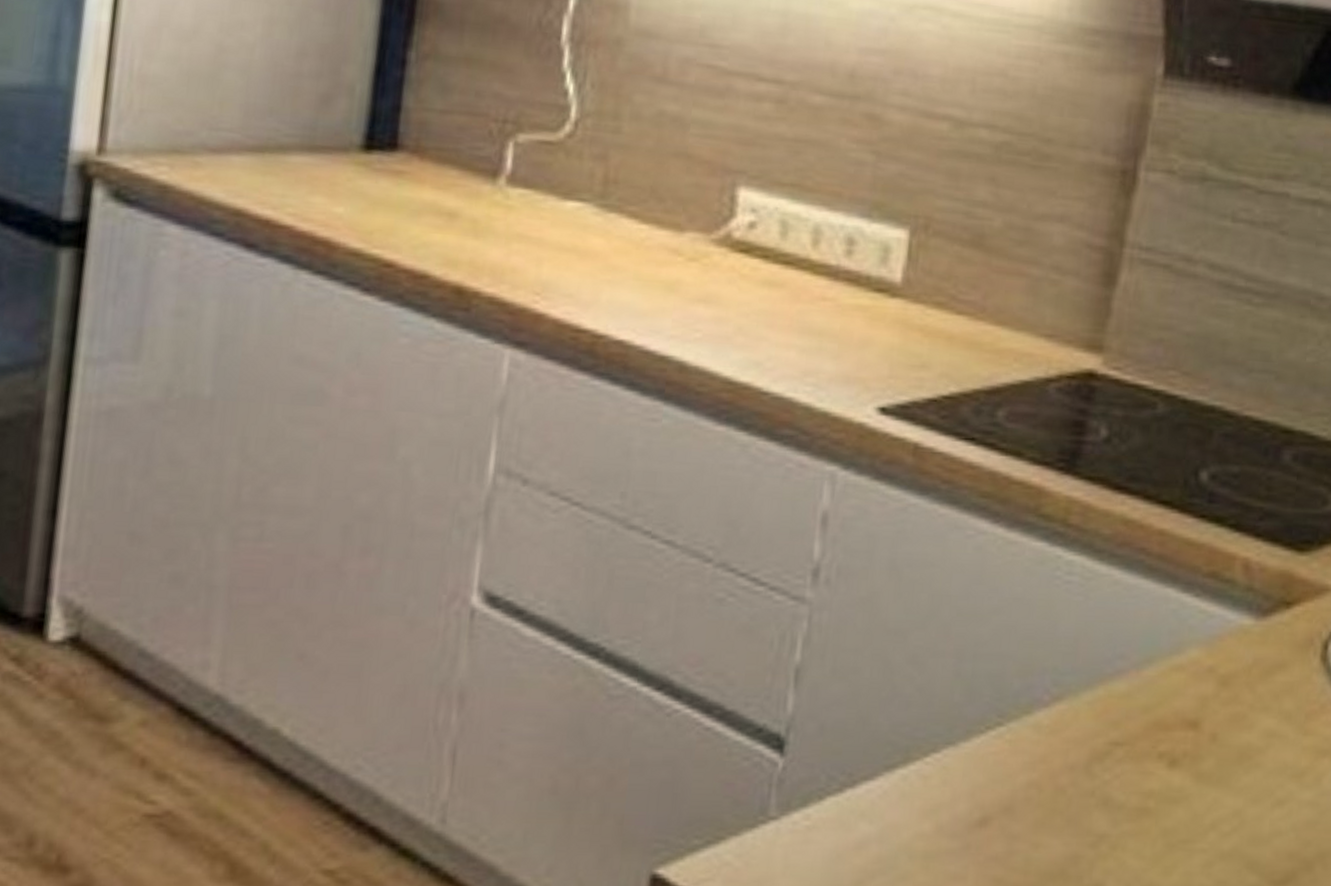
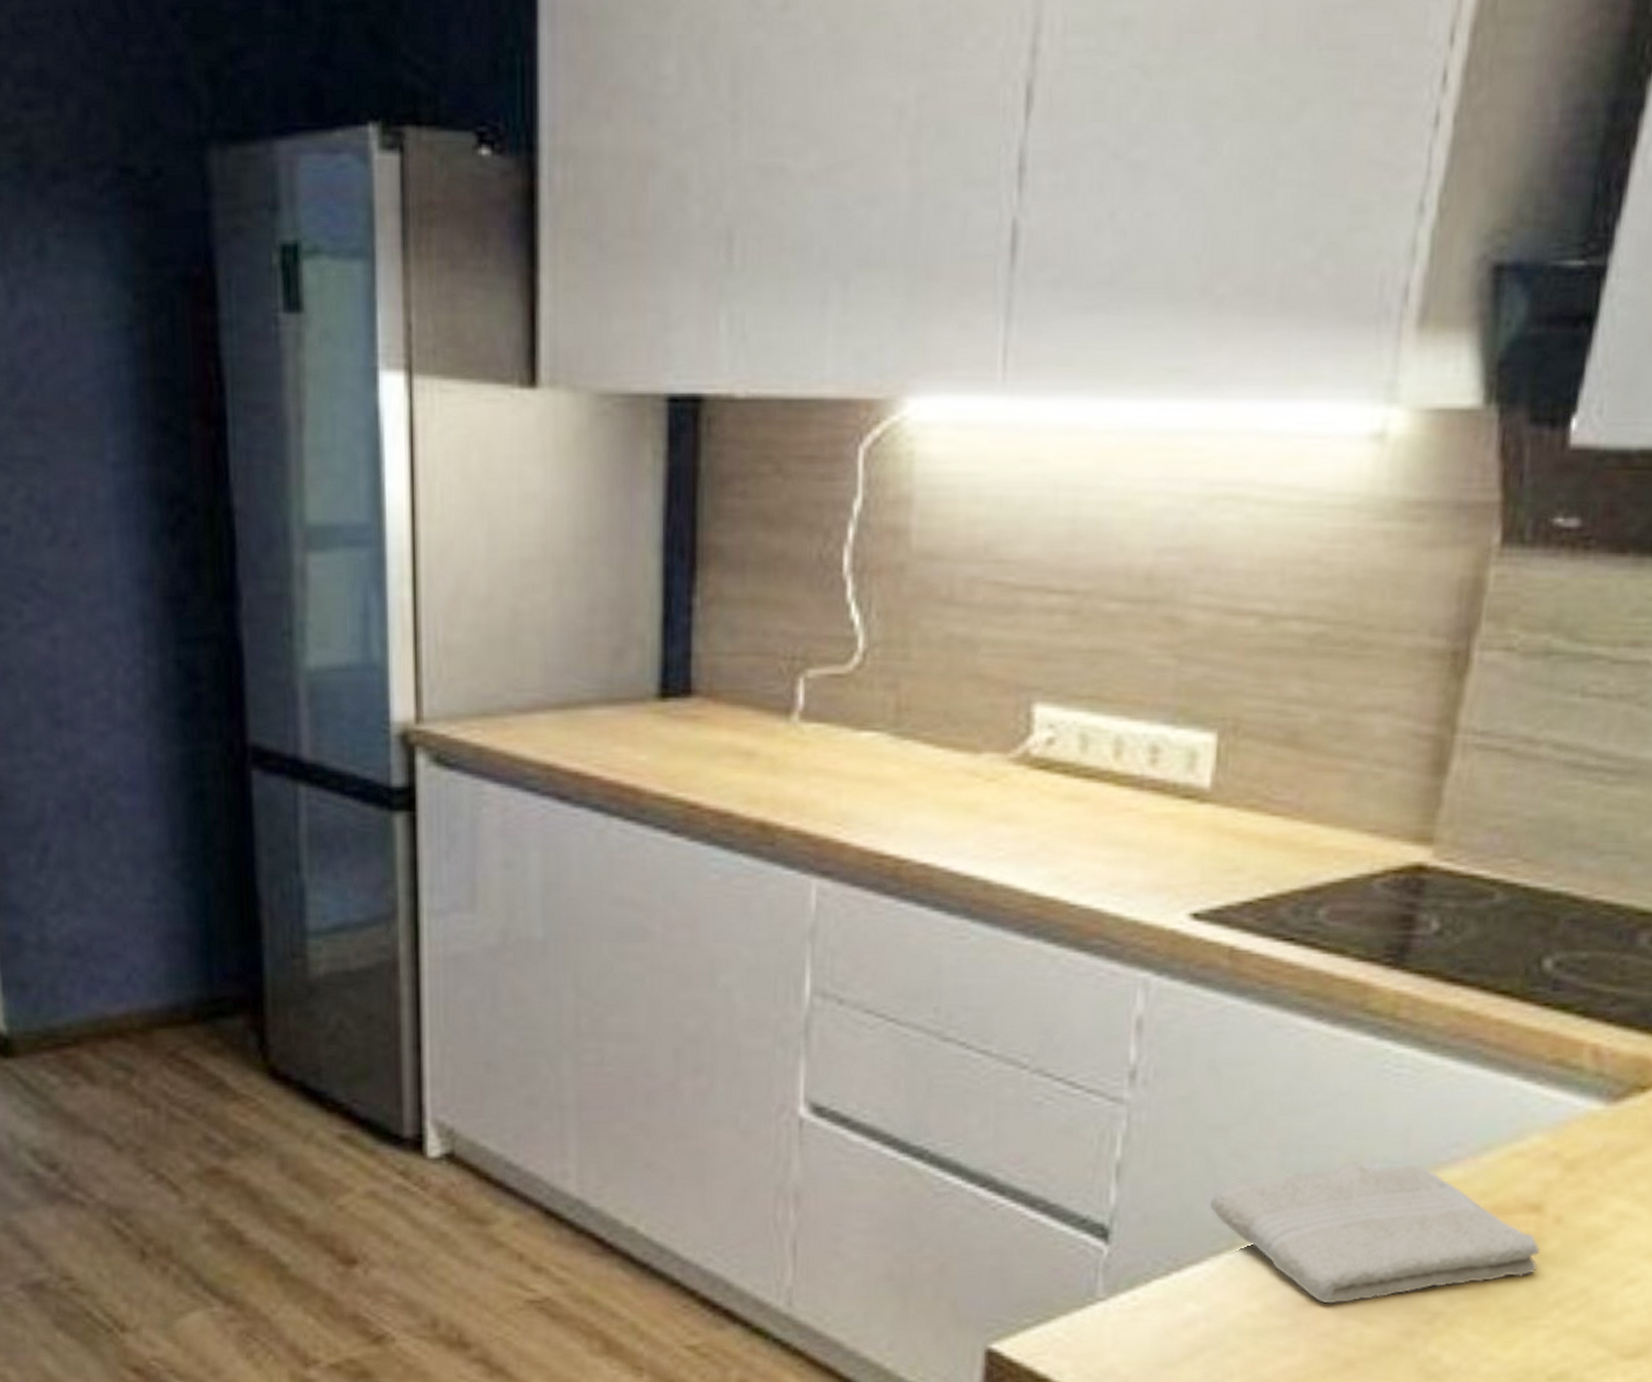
washcloth: none [885,672,1198,825] -> present [1209,1162,1541,1304]

